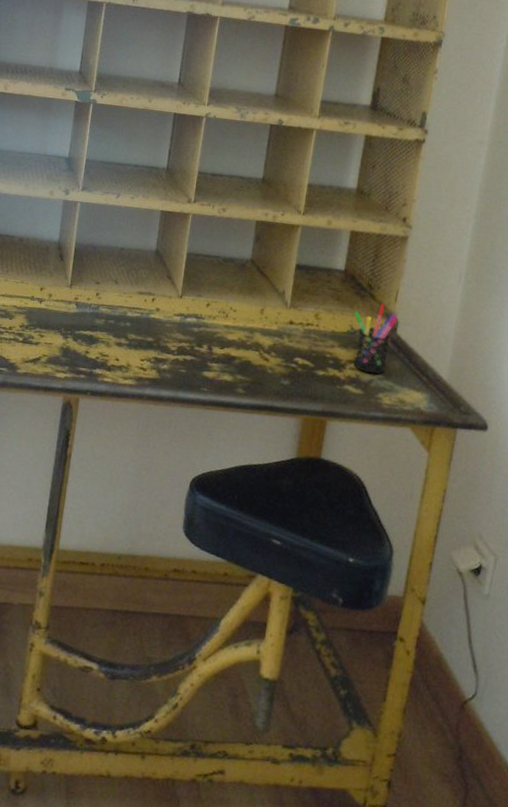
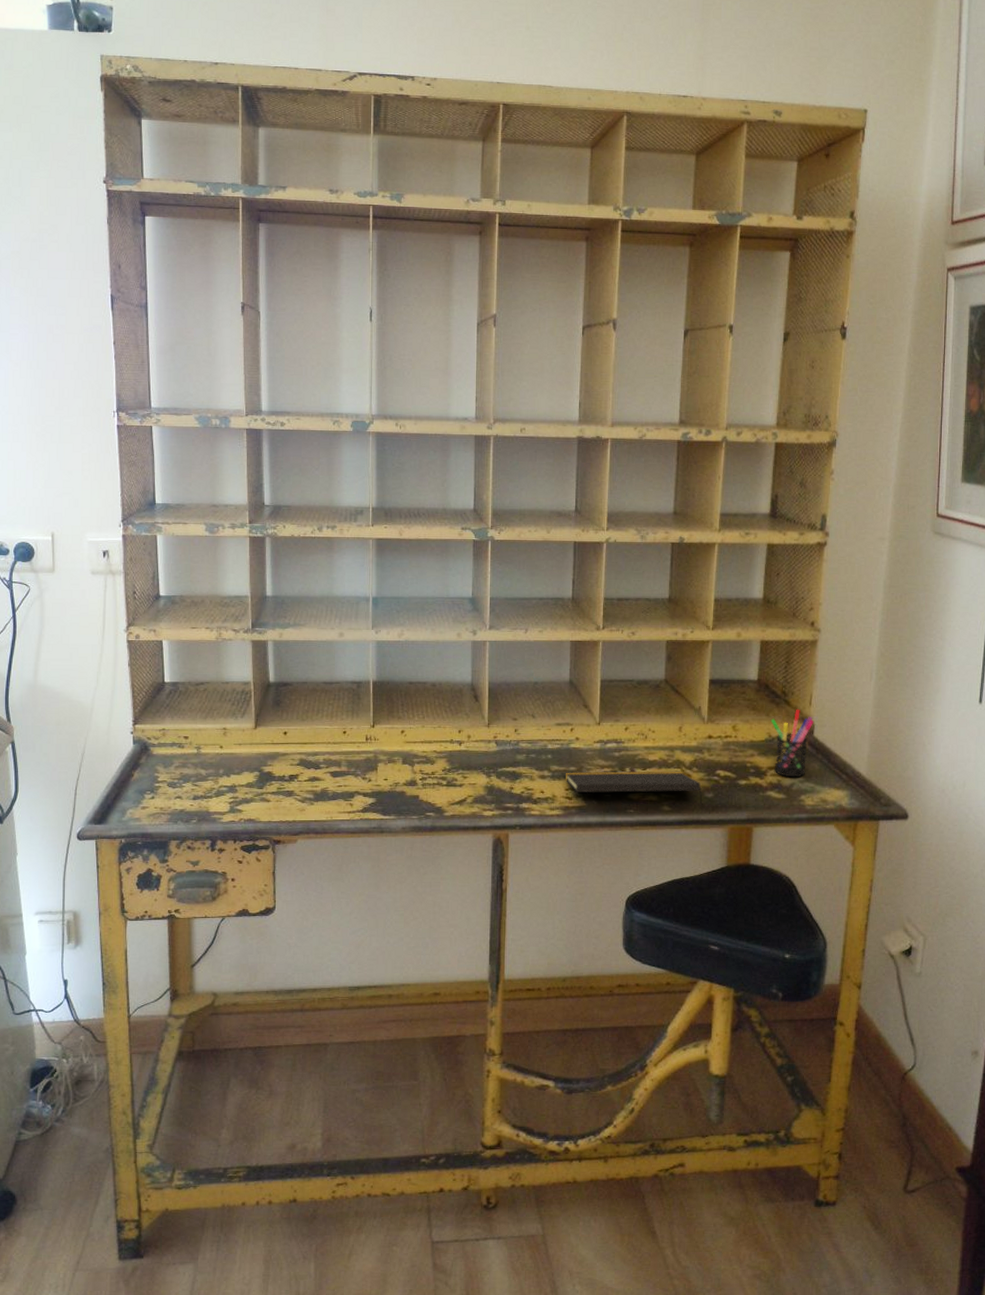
notepad: none [142,342,278,393] -> present [565,771,703,807]

